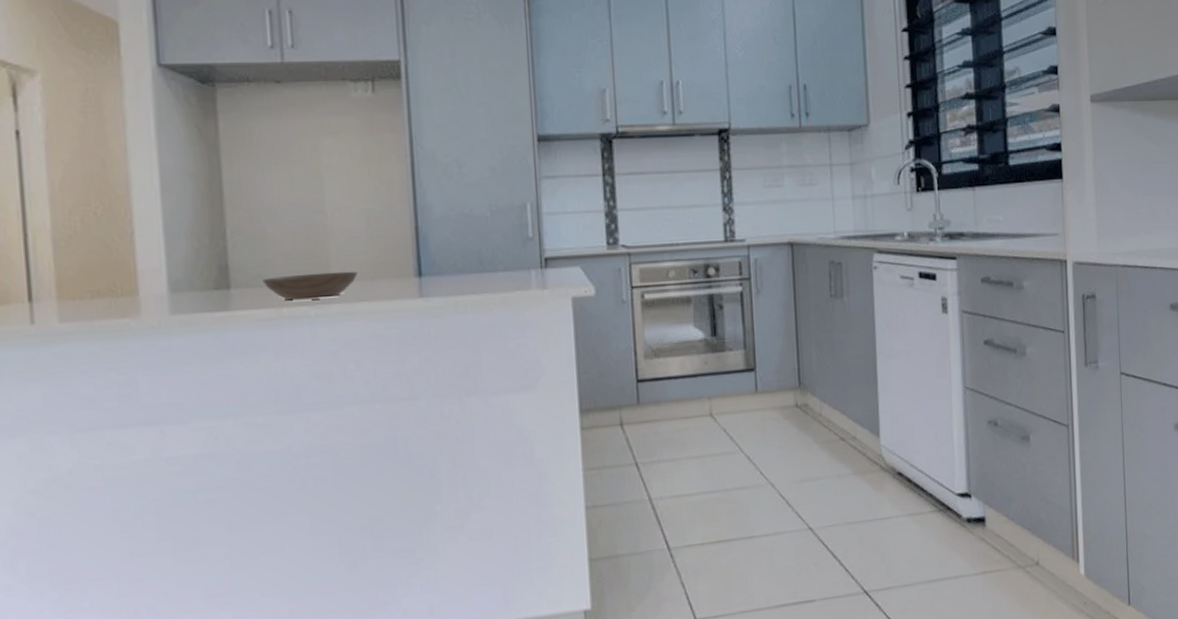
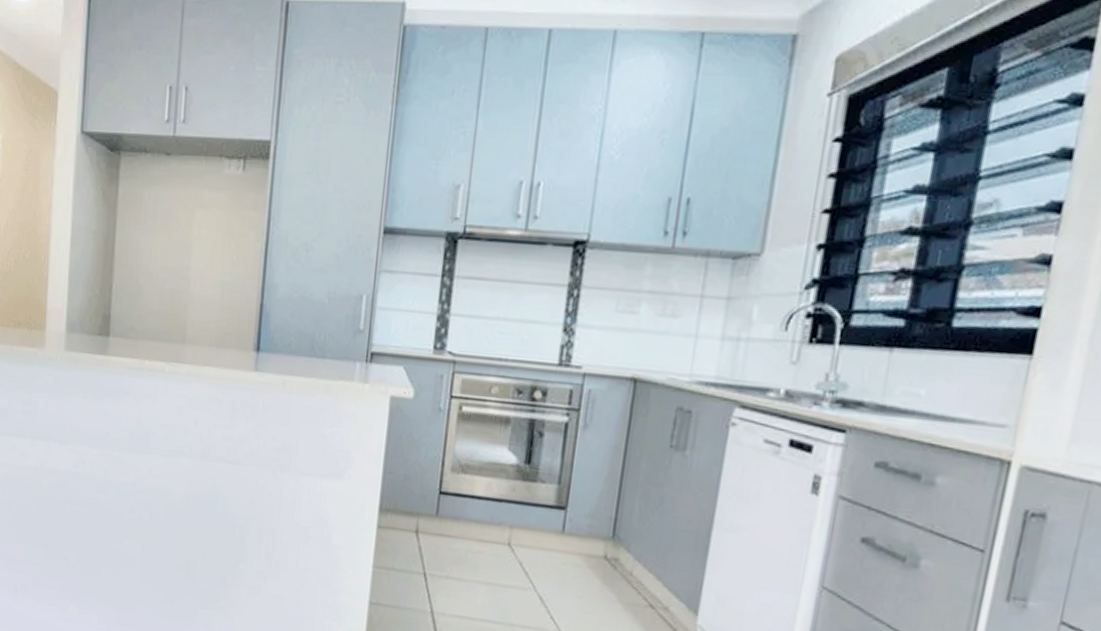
bowl: present [262,271,358,301] -> none [133,331,208,358]

